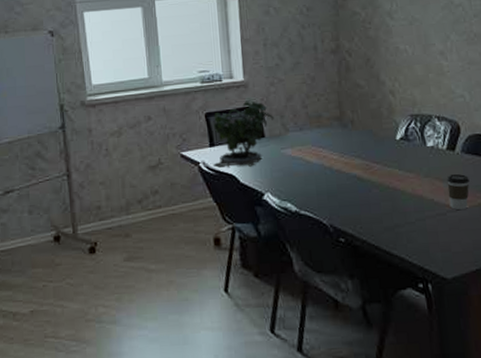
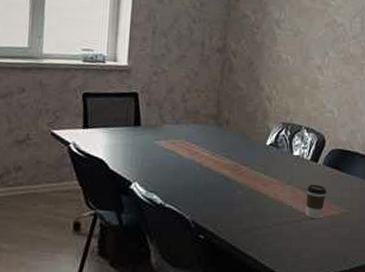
potted plant: present [212,100,274,167] -> none [83,84,153,154]

